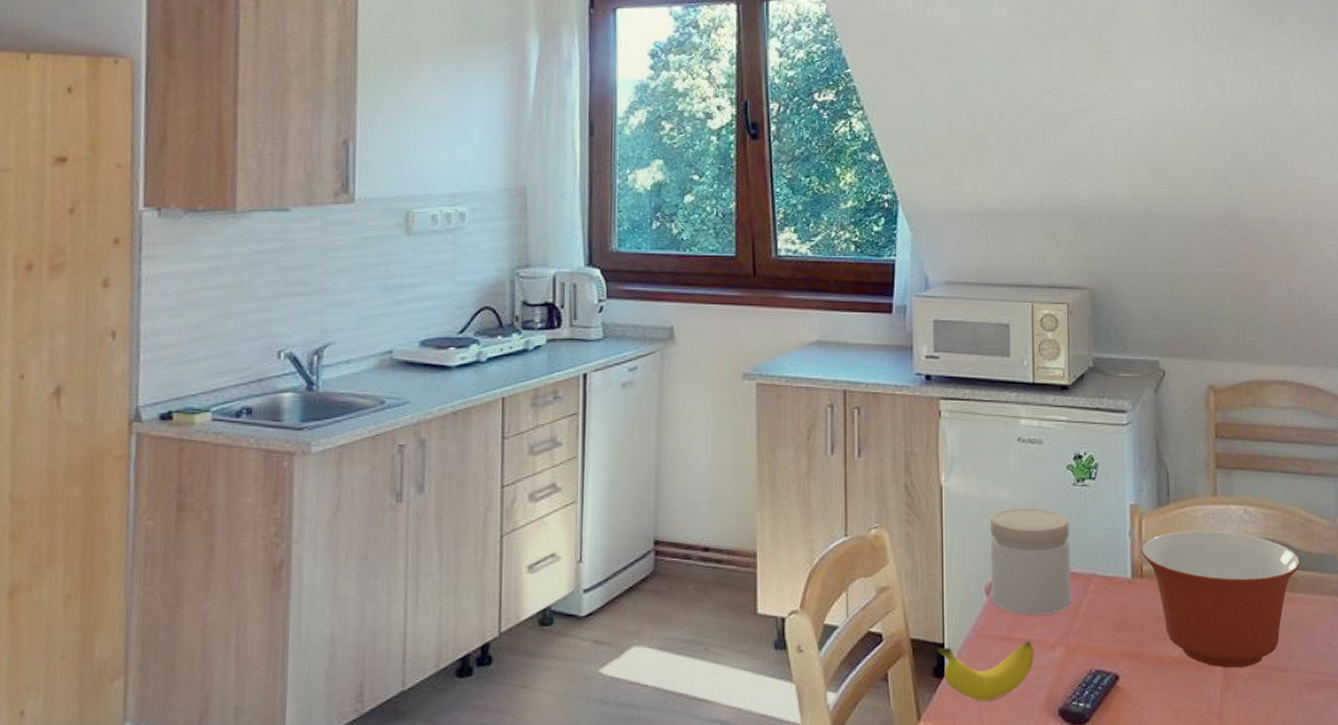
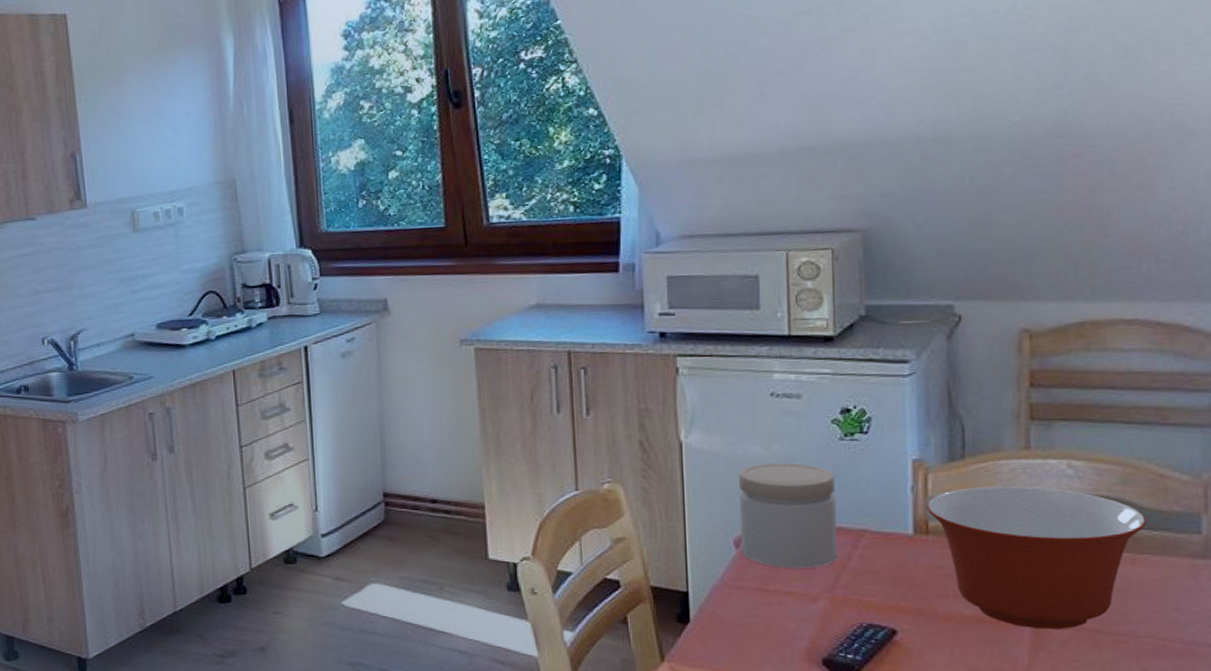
banana: present [936,641,1034,701] -> none [680,593,793,647]

